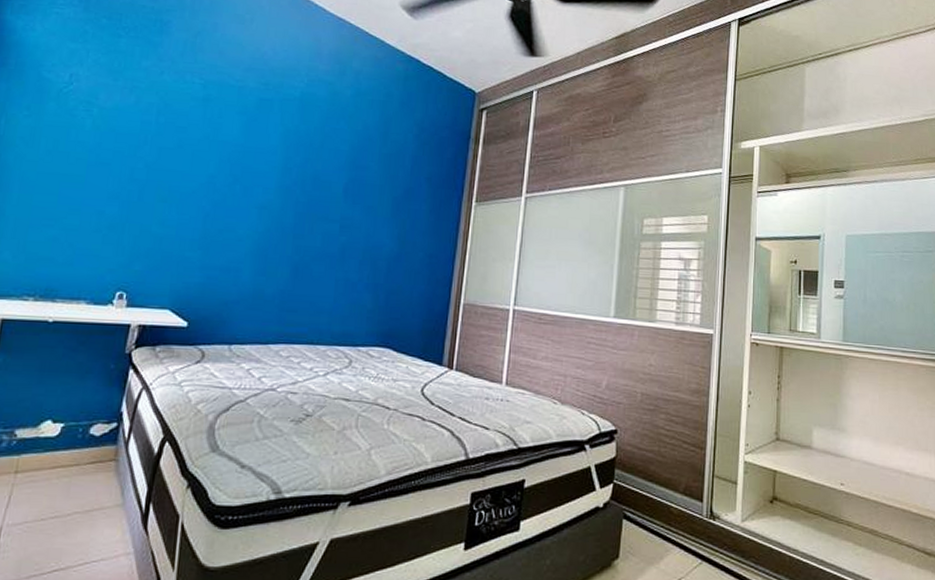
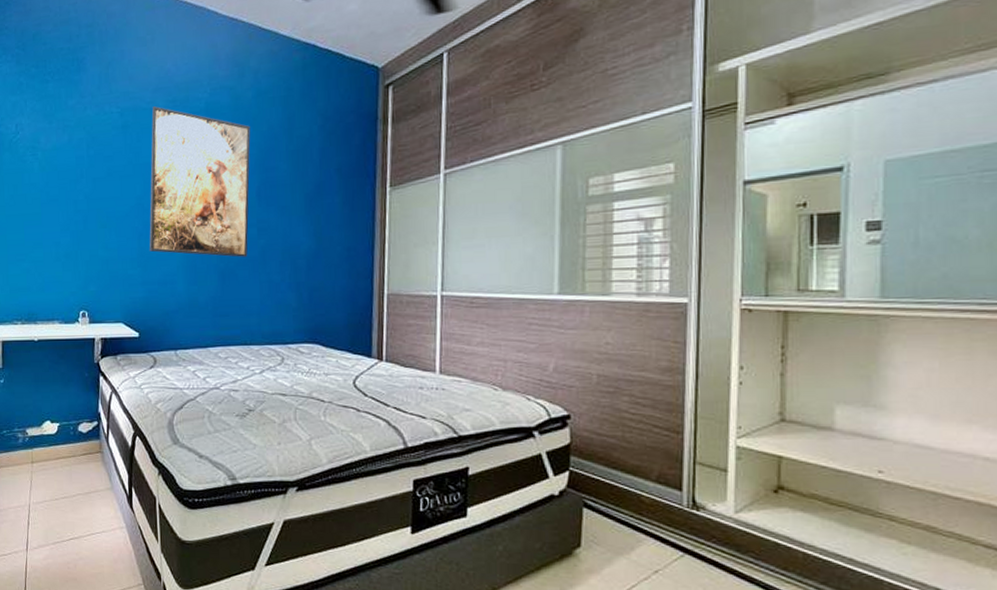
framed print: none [216,85,345,252] -> present [149,106,251,257]

